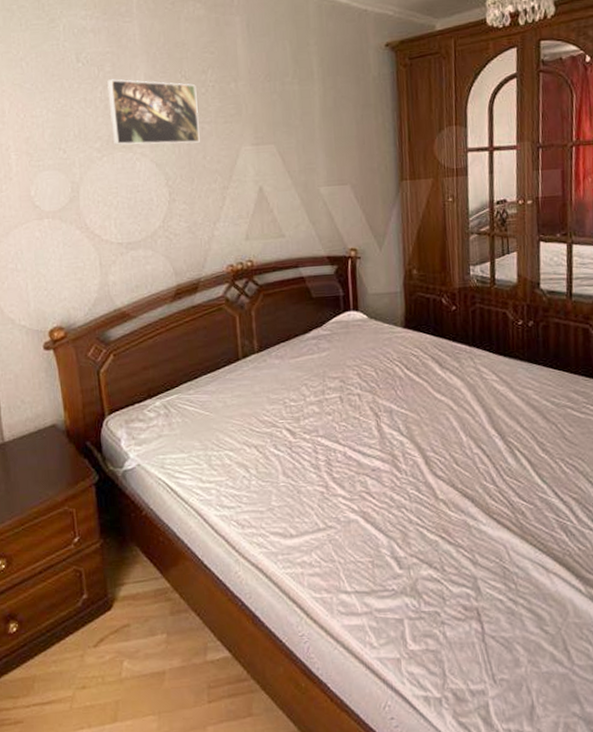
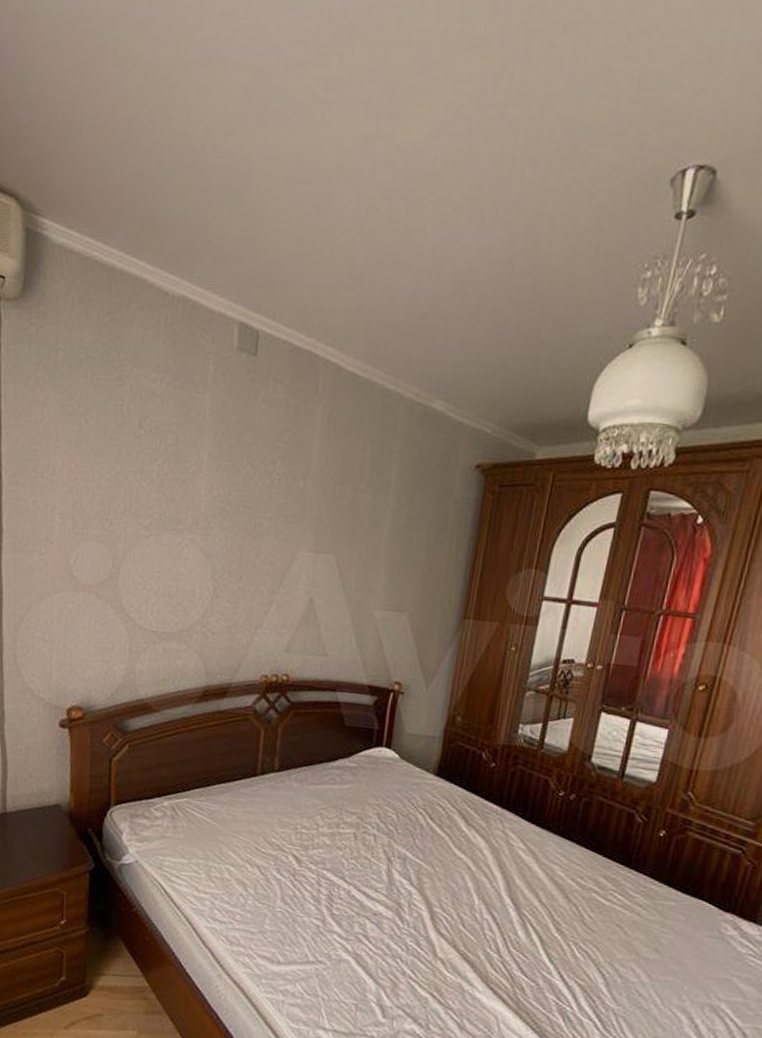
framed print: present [107,79,200,146] -> none [164,453,262,539]

